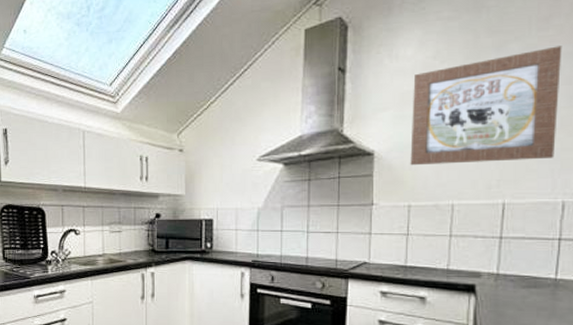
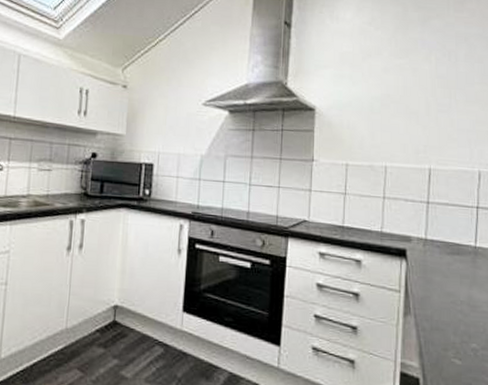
wall art: present [410,46,562,166] -> none [348,27,475,129]

